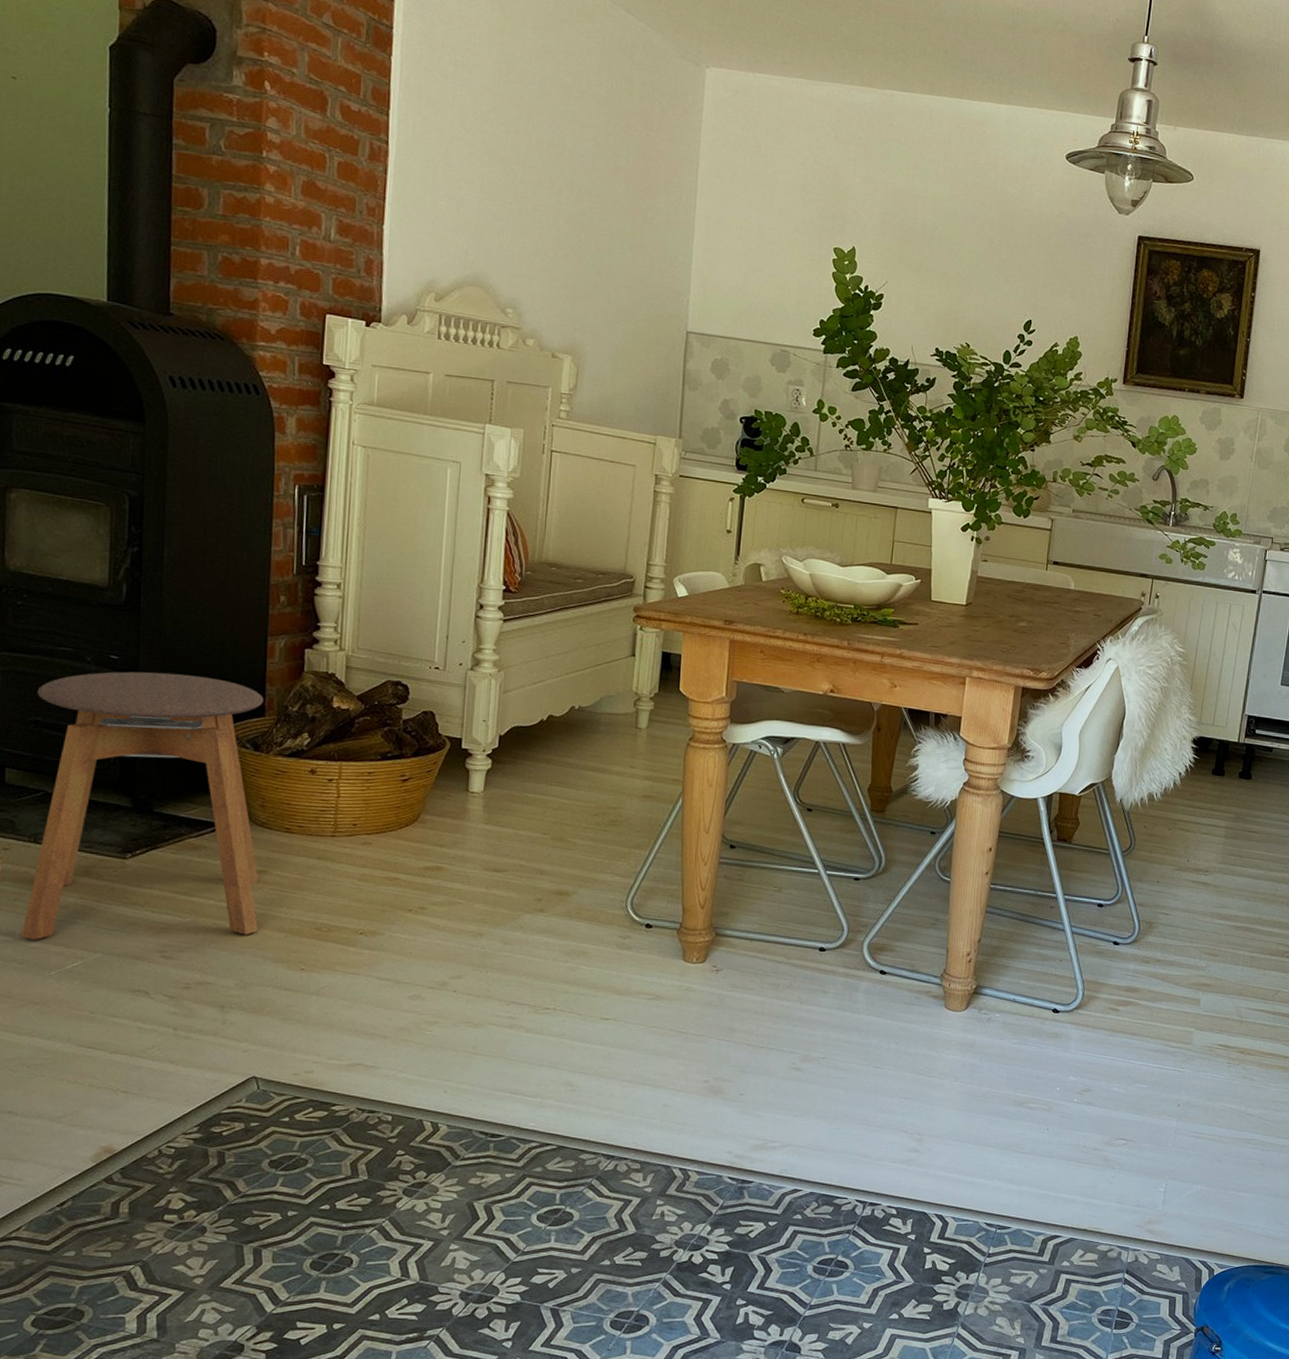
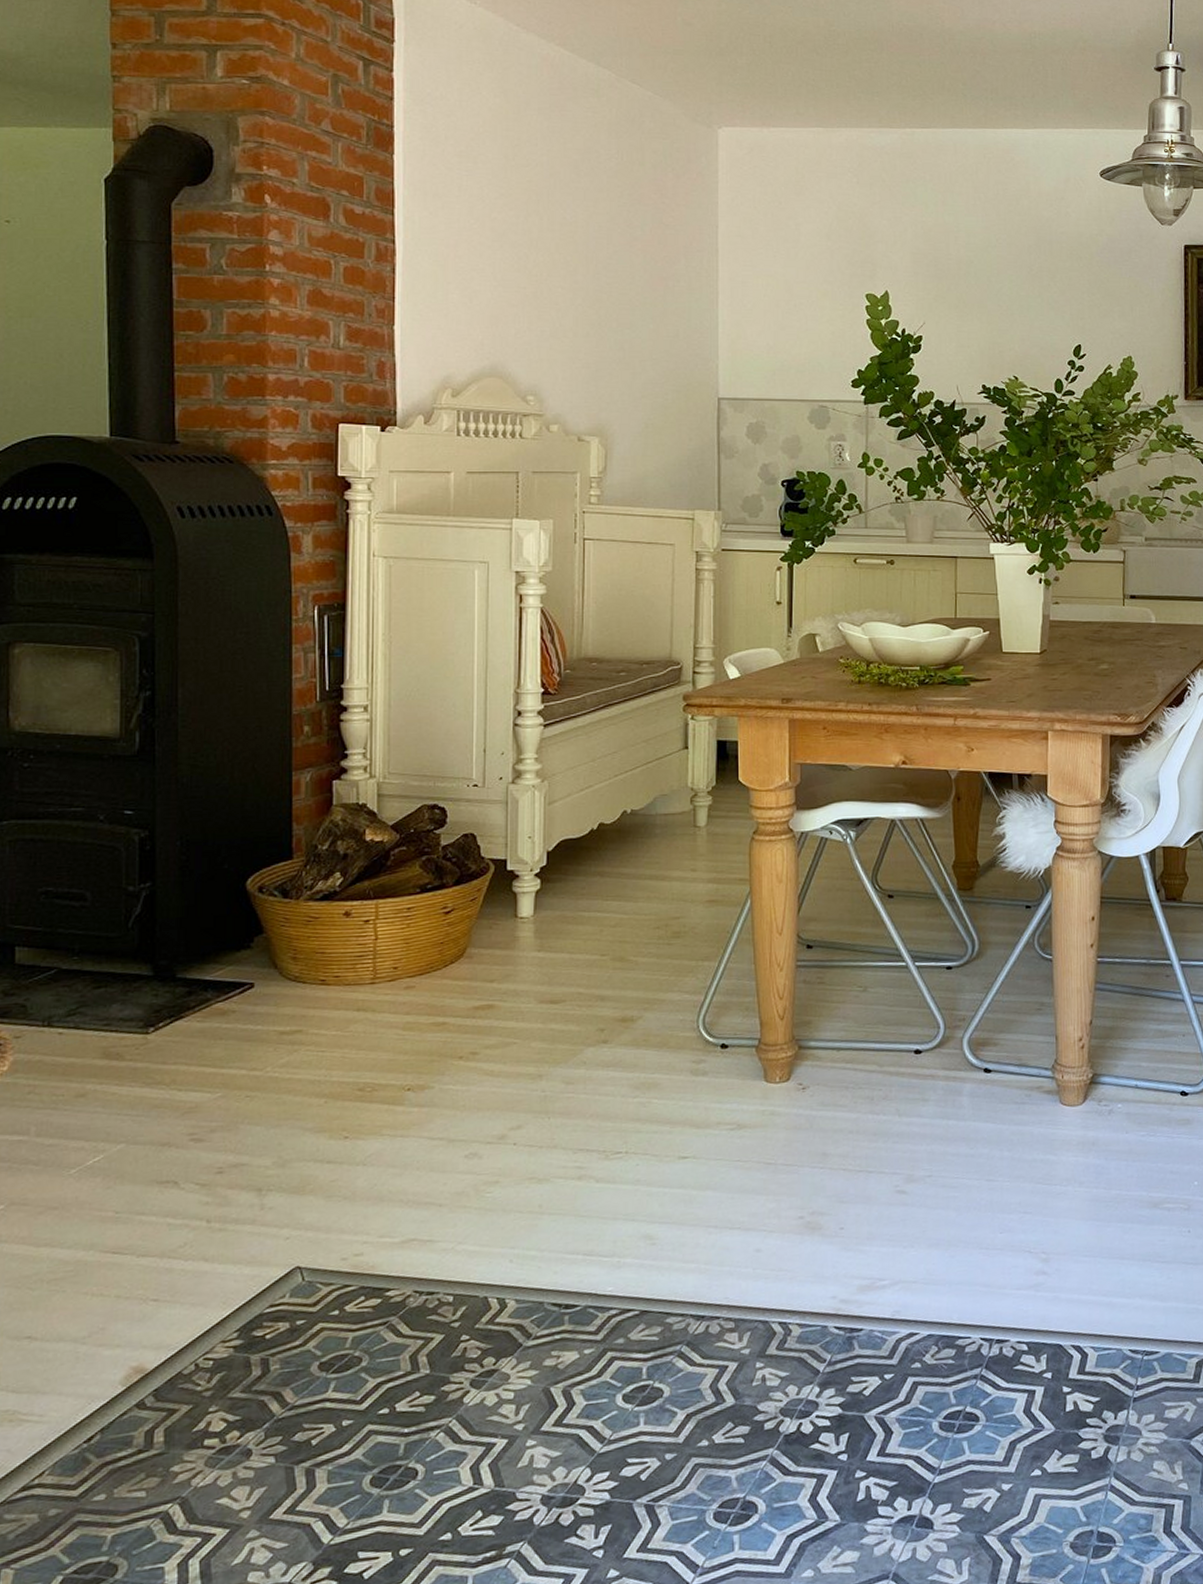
stool: present [21,671,263,940] -> none [36,822,295,1137]

